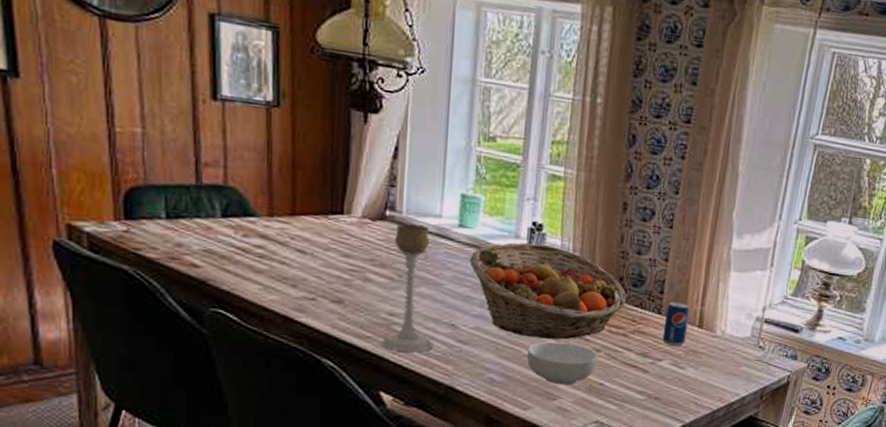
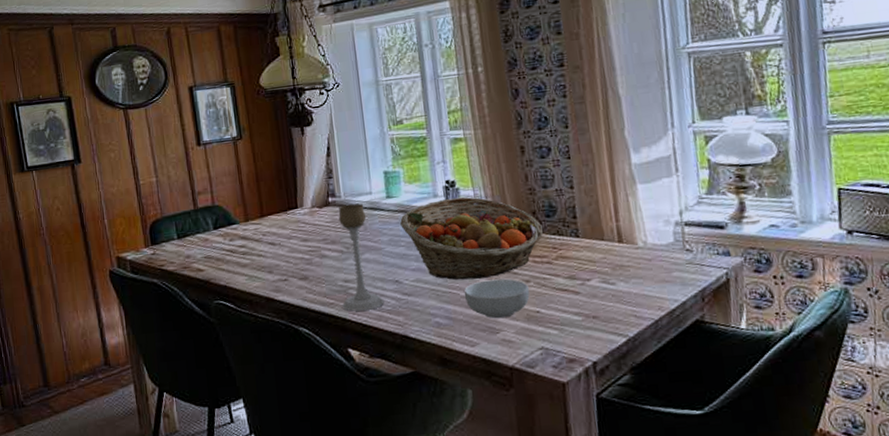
beverage can: present [662,301,690,346] -> none [583,222,609,265]

